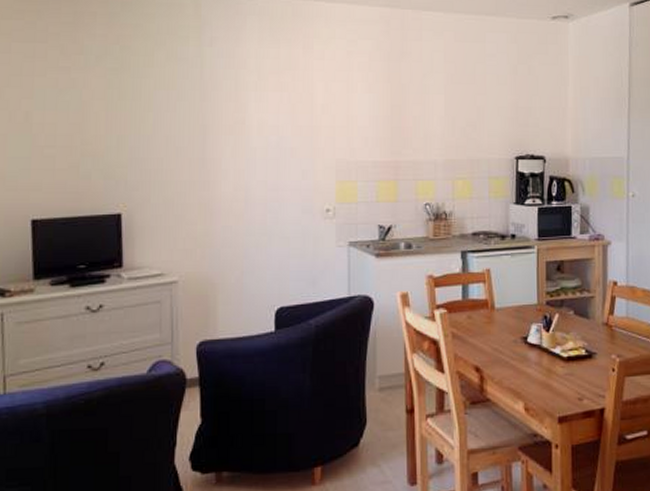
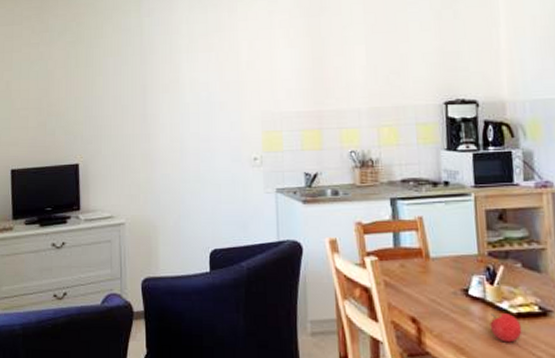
fruit: none [544,357,571,385] -> present [490,312,522,343]

